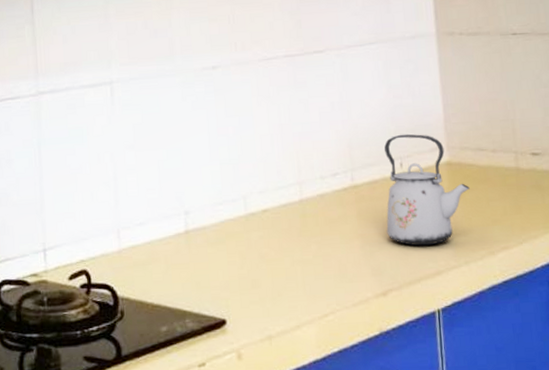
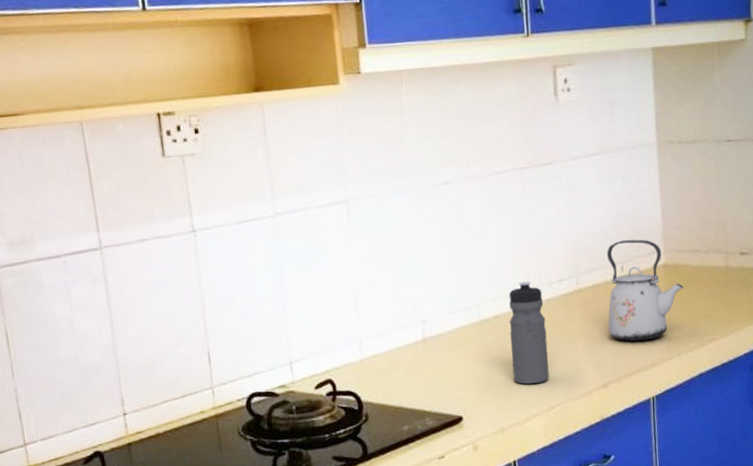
water bottle: none [278,174,322,288] -> present [509,281,549,385]

